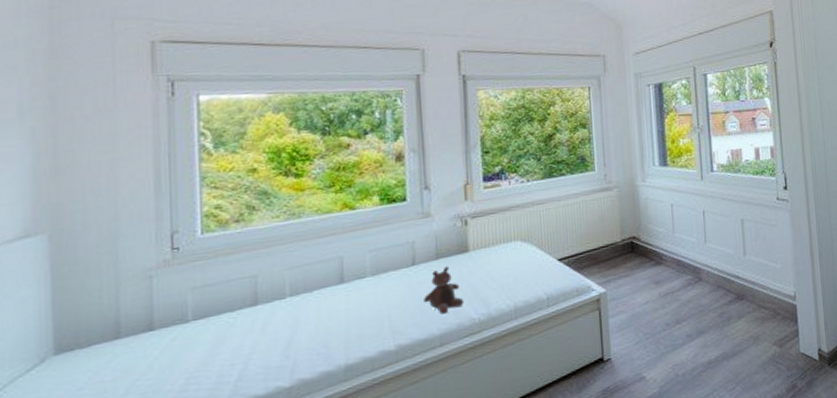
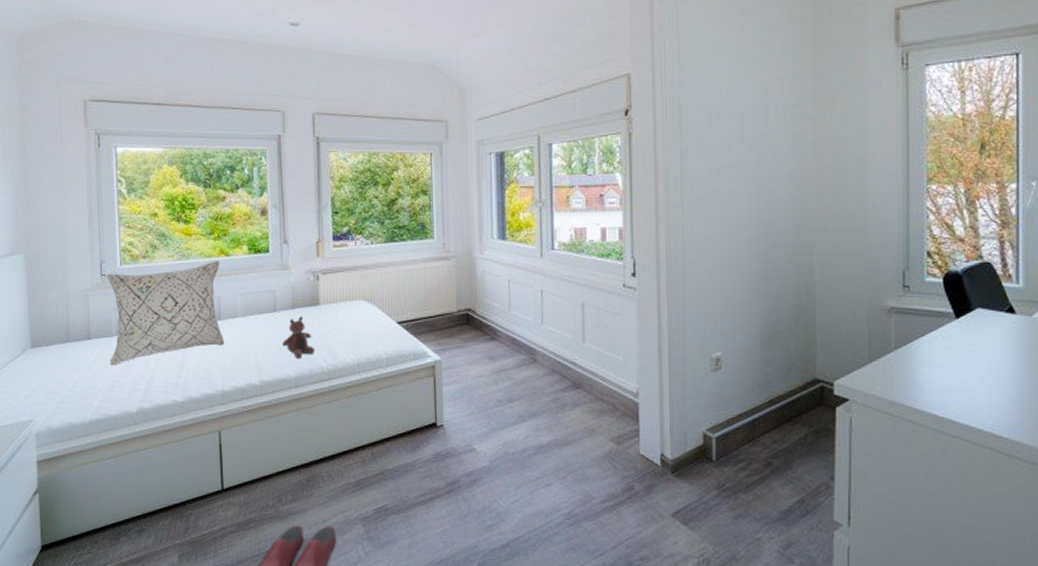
pillow: none [181,216,349,359] -> present [107,261,225,366]

